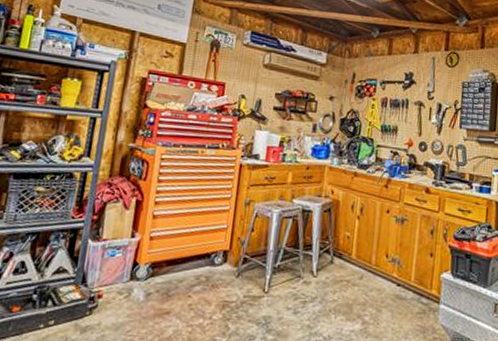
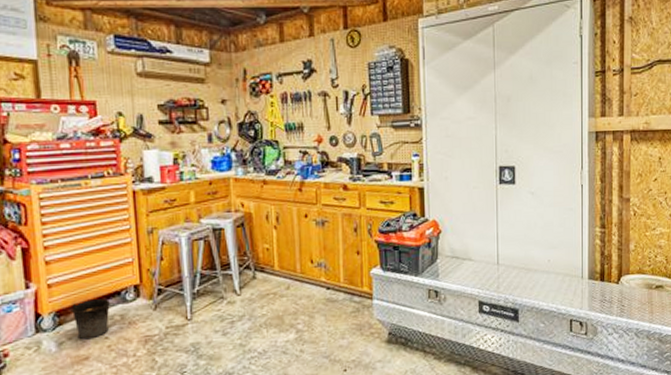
bucket: none [163,257,200,295] -> present [69,298,110,340]

